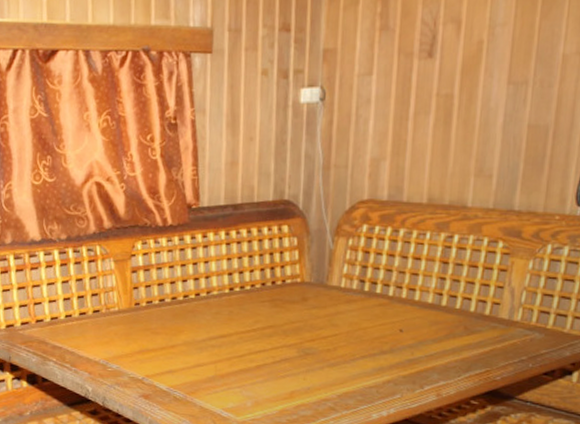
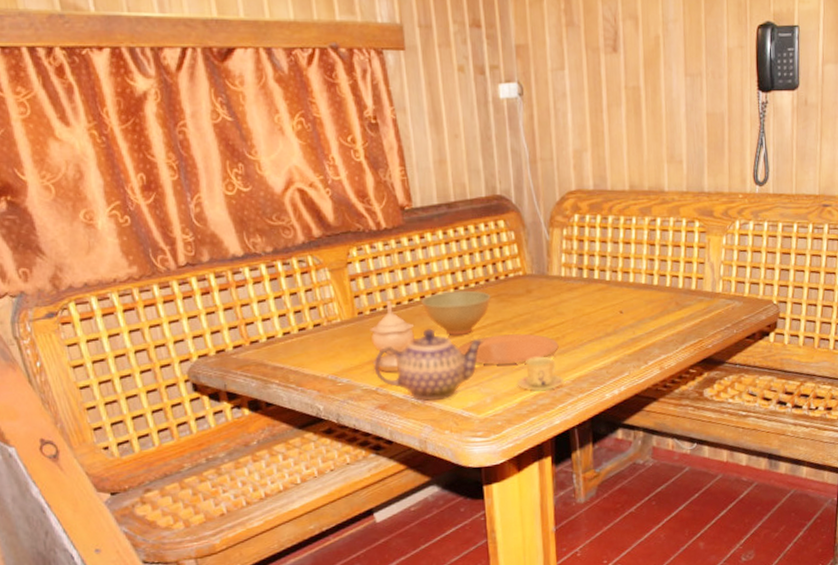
sugar bowl: none [142,294,187,364] -> present [370,300,415,373]
teapot: none [143,326,253,397] -> present [374,328,485,401]
bowl: none [196,291,265,336] -> present [421,290,491,335]
plate: none [226,340,329,371] -> present [458,333,559,365]
cup and saucer: none [280,366,330,401] -> present [516,356,565,390]

